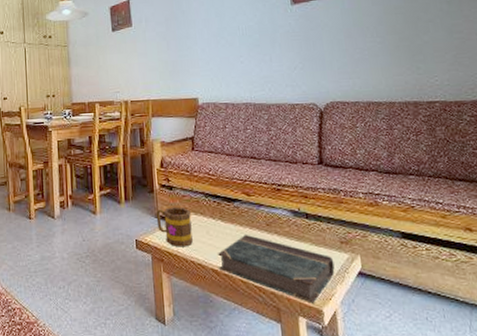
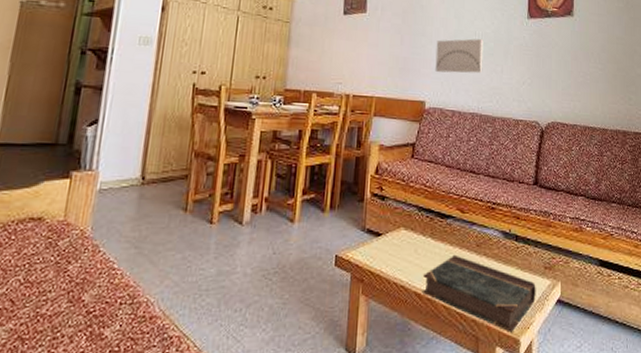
mug: present [156,206,193,247] -> none [362,219,400,266]
wall art: none [201,33,251,70] -> present [435,38,484,74]

